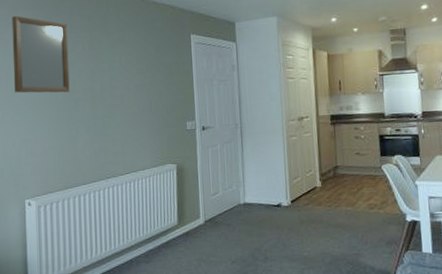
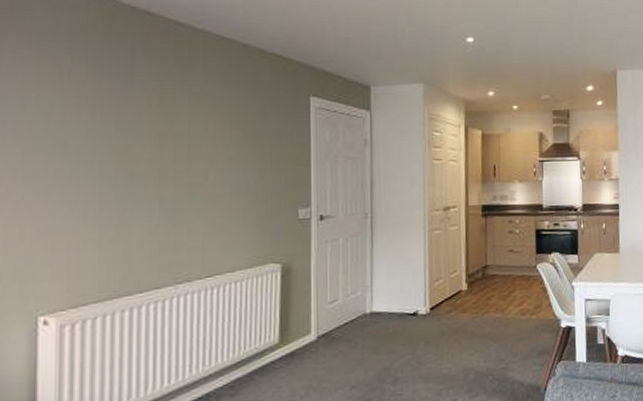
home mirror: present [12,16,70,93] -> none [28,48,125,163]

